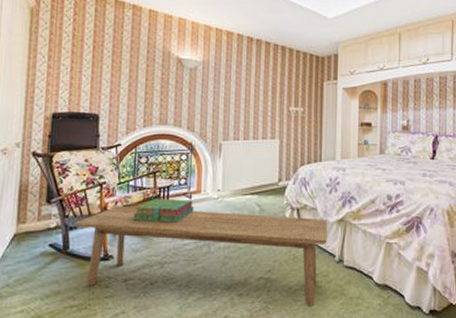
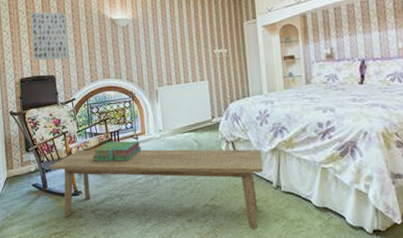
wall art: none [73,36,123,97] -> present [30,12,69,61]

